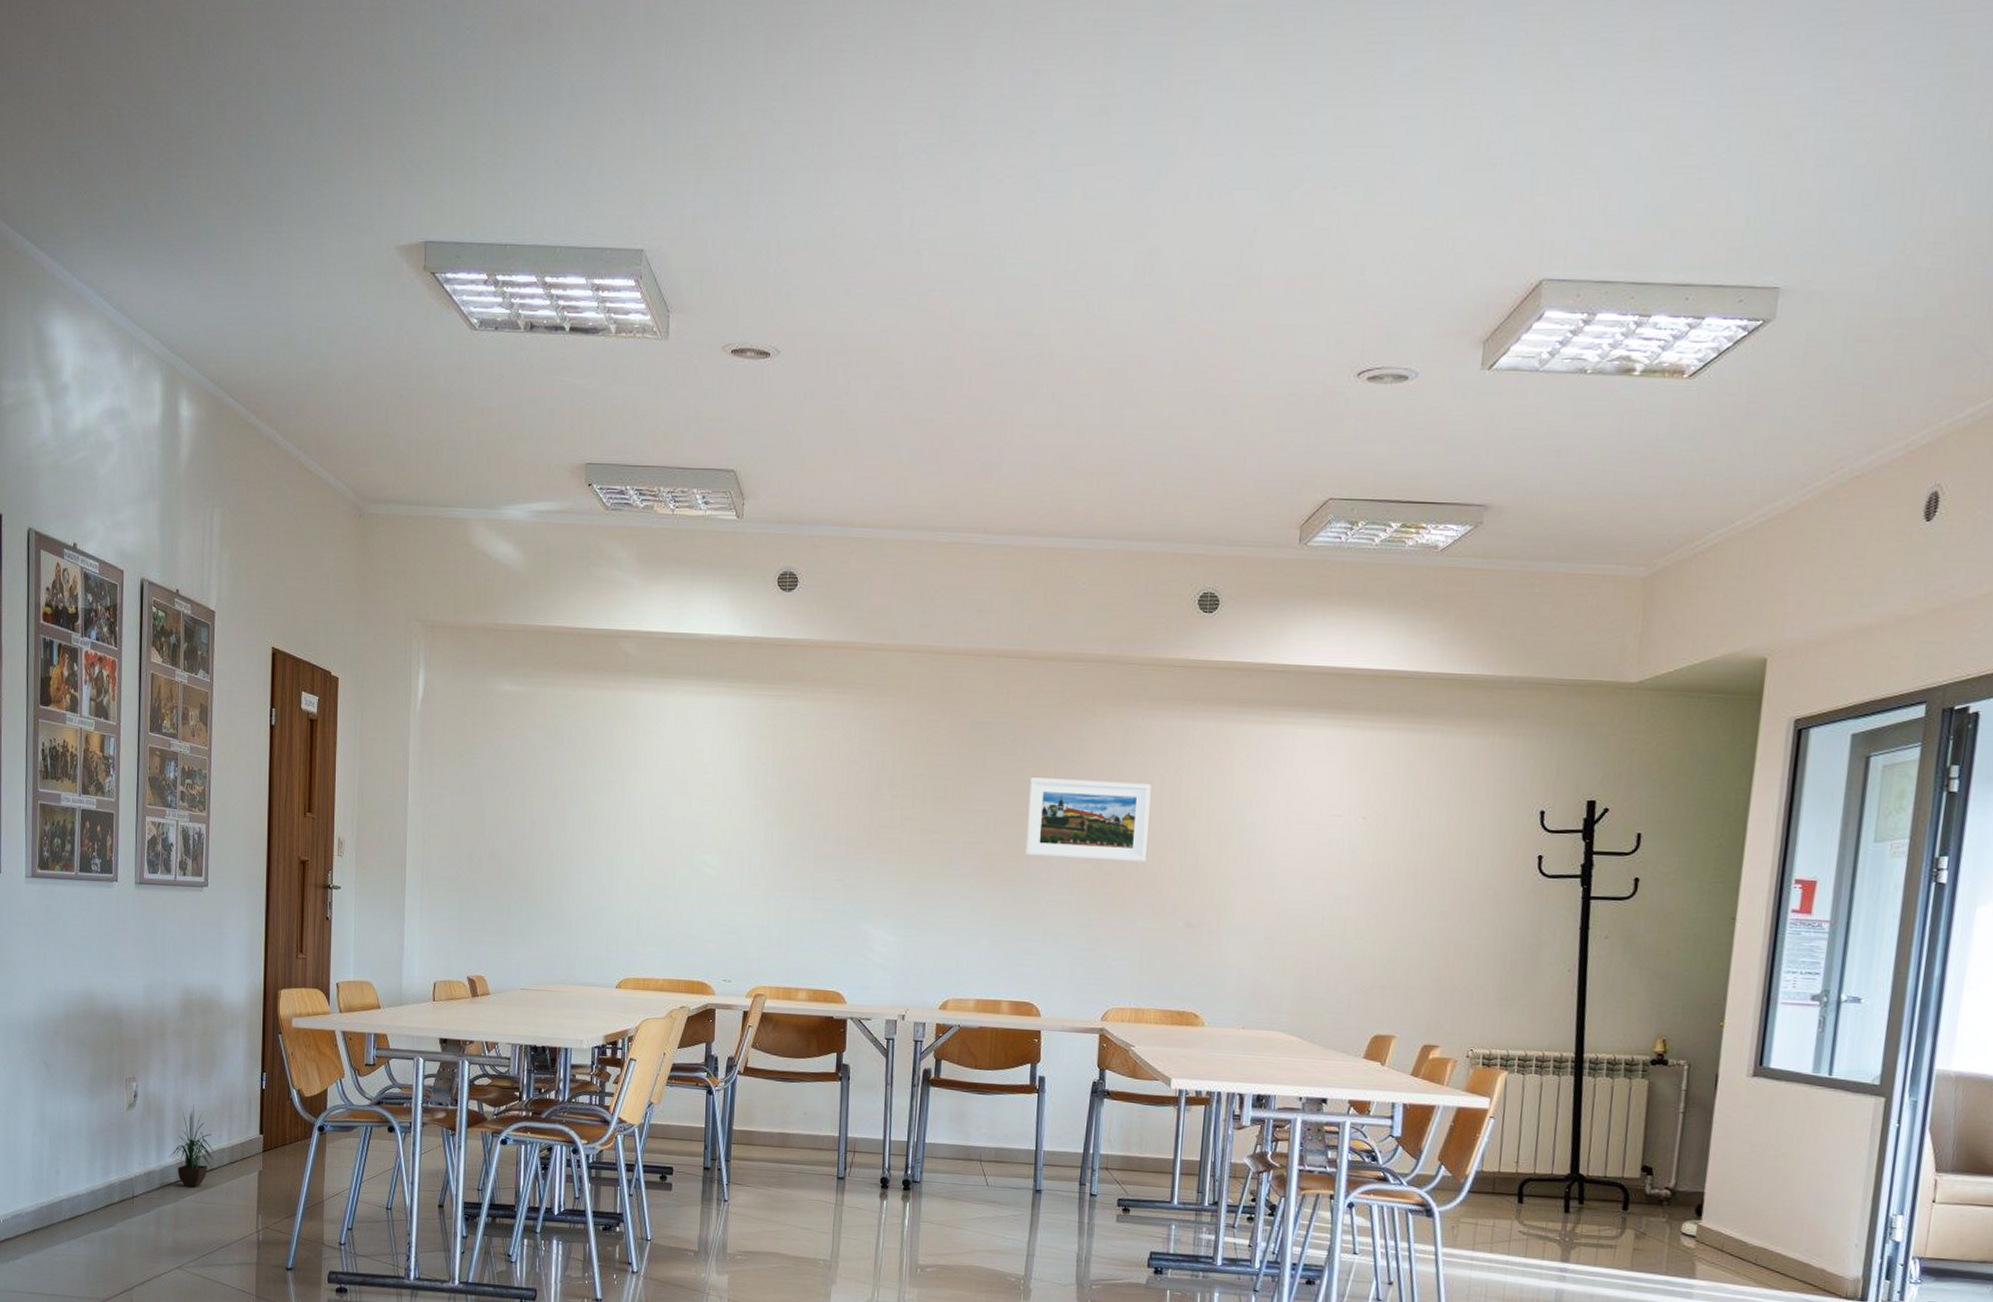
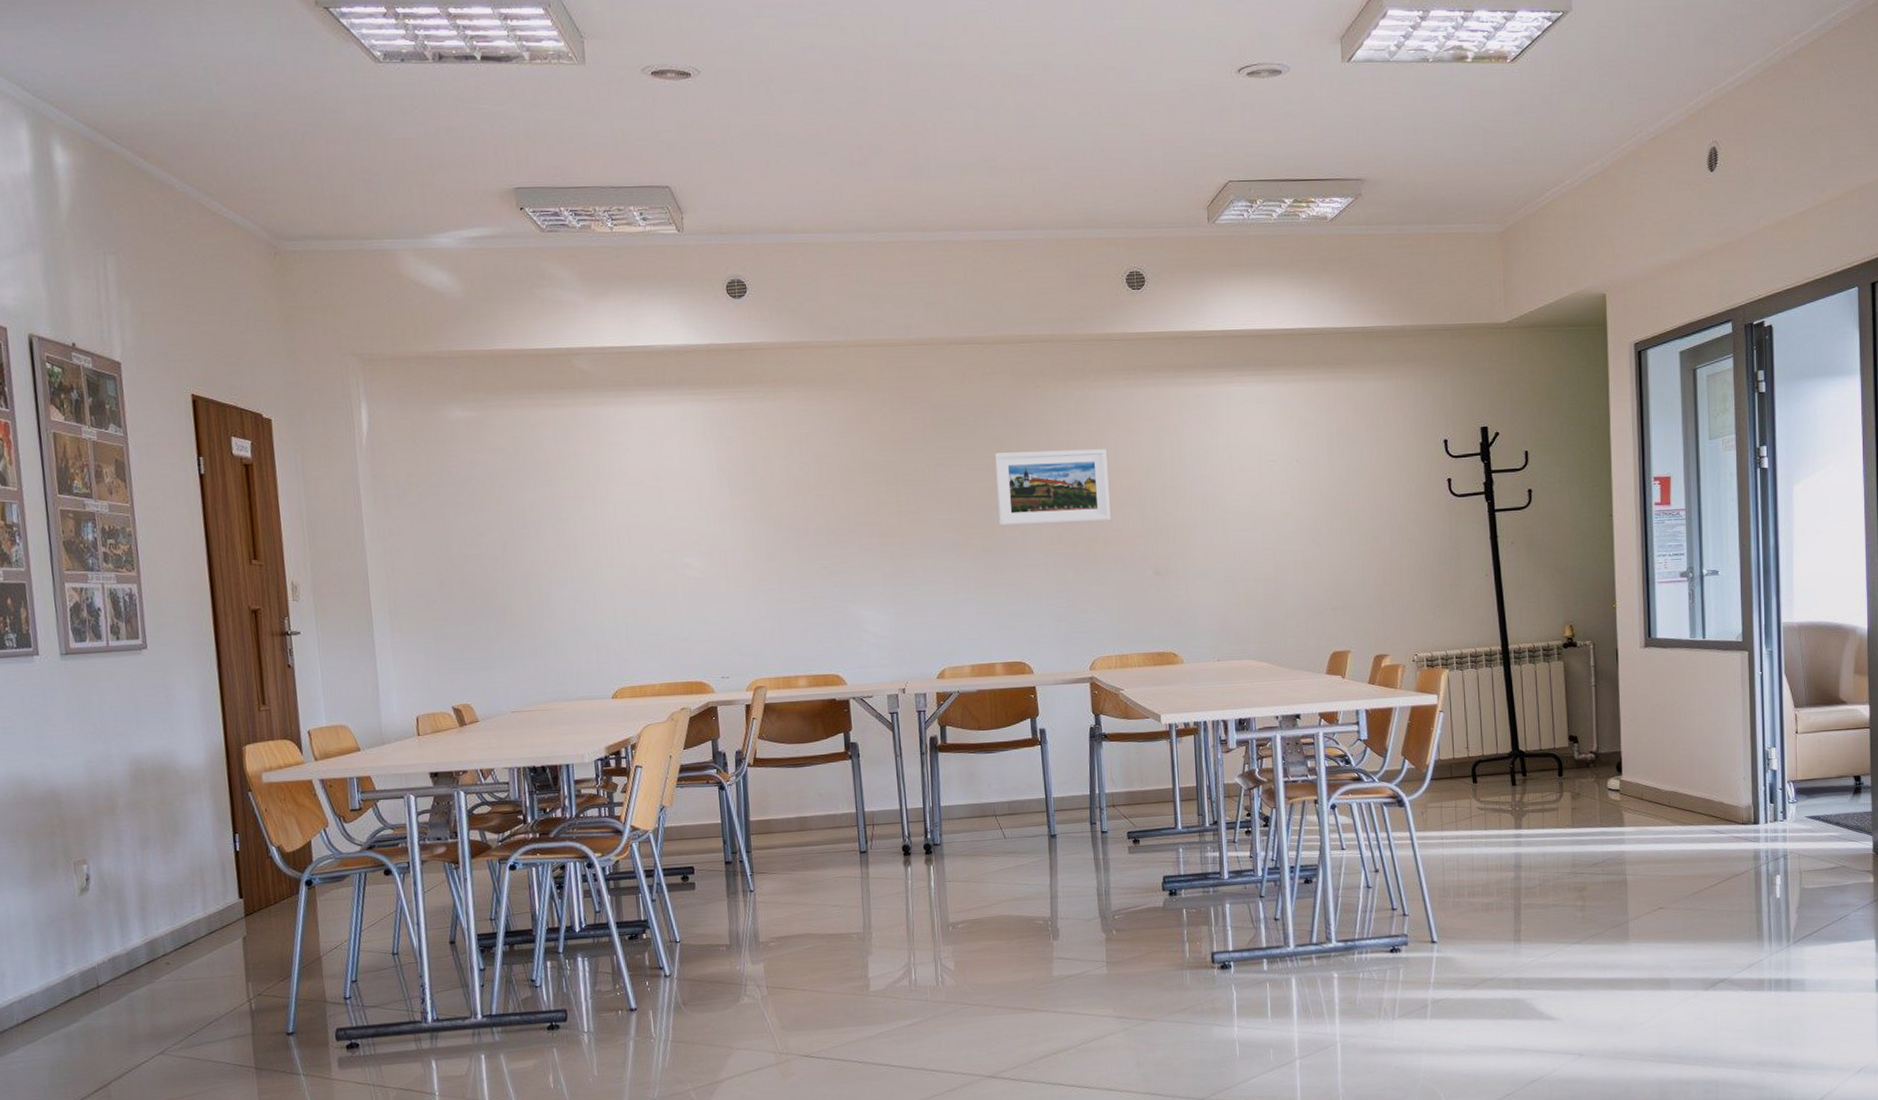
potted plant: present [168,1105,215,1188] -> none [135,879,190,966]

